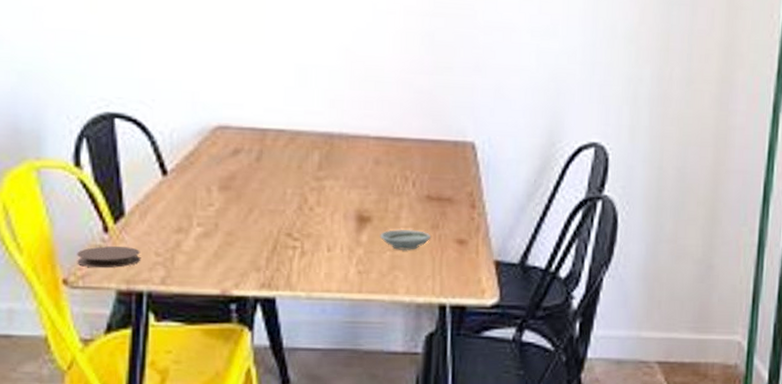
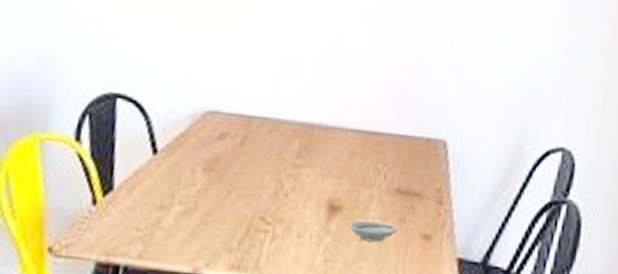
coaster: present [77,246,140,269] -> none [63,218,123,240]

